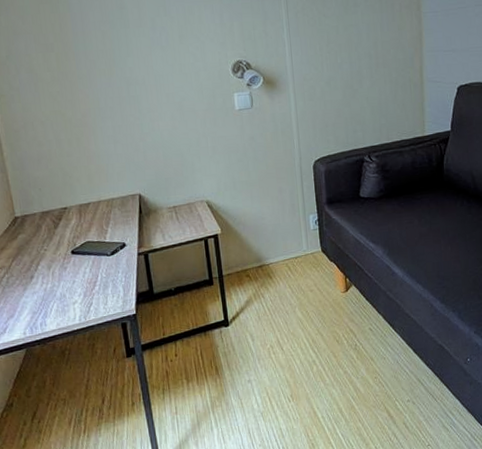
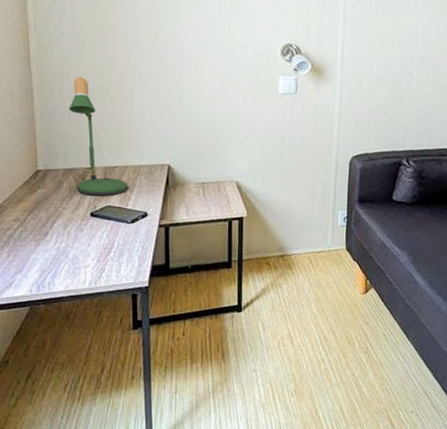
desk lamp: none [37,122,105,234] -> present [69,77,130,196]

